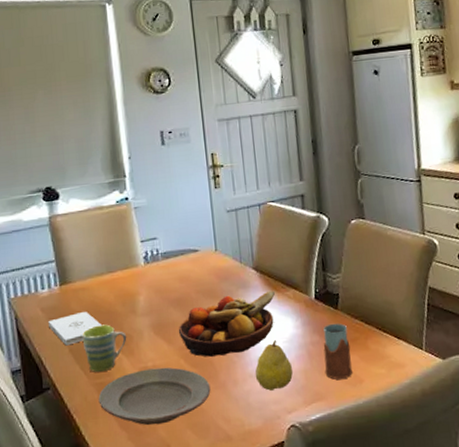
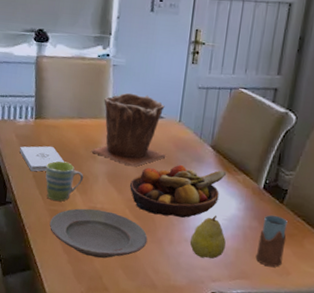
plant pot: none [129,231,210,312] -> present [91,92,166,167]

